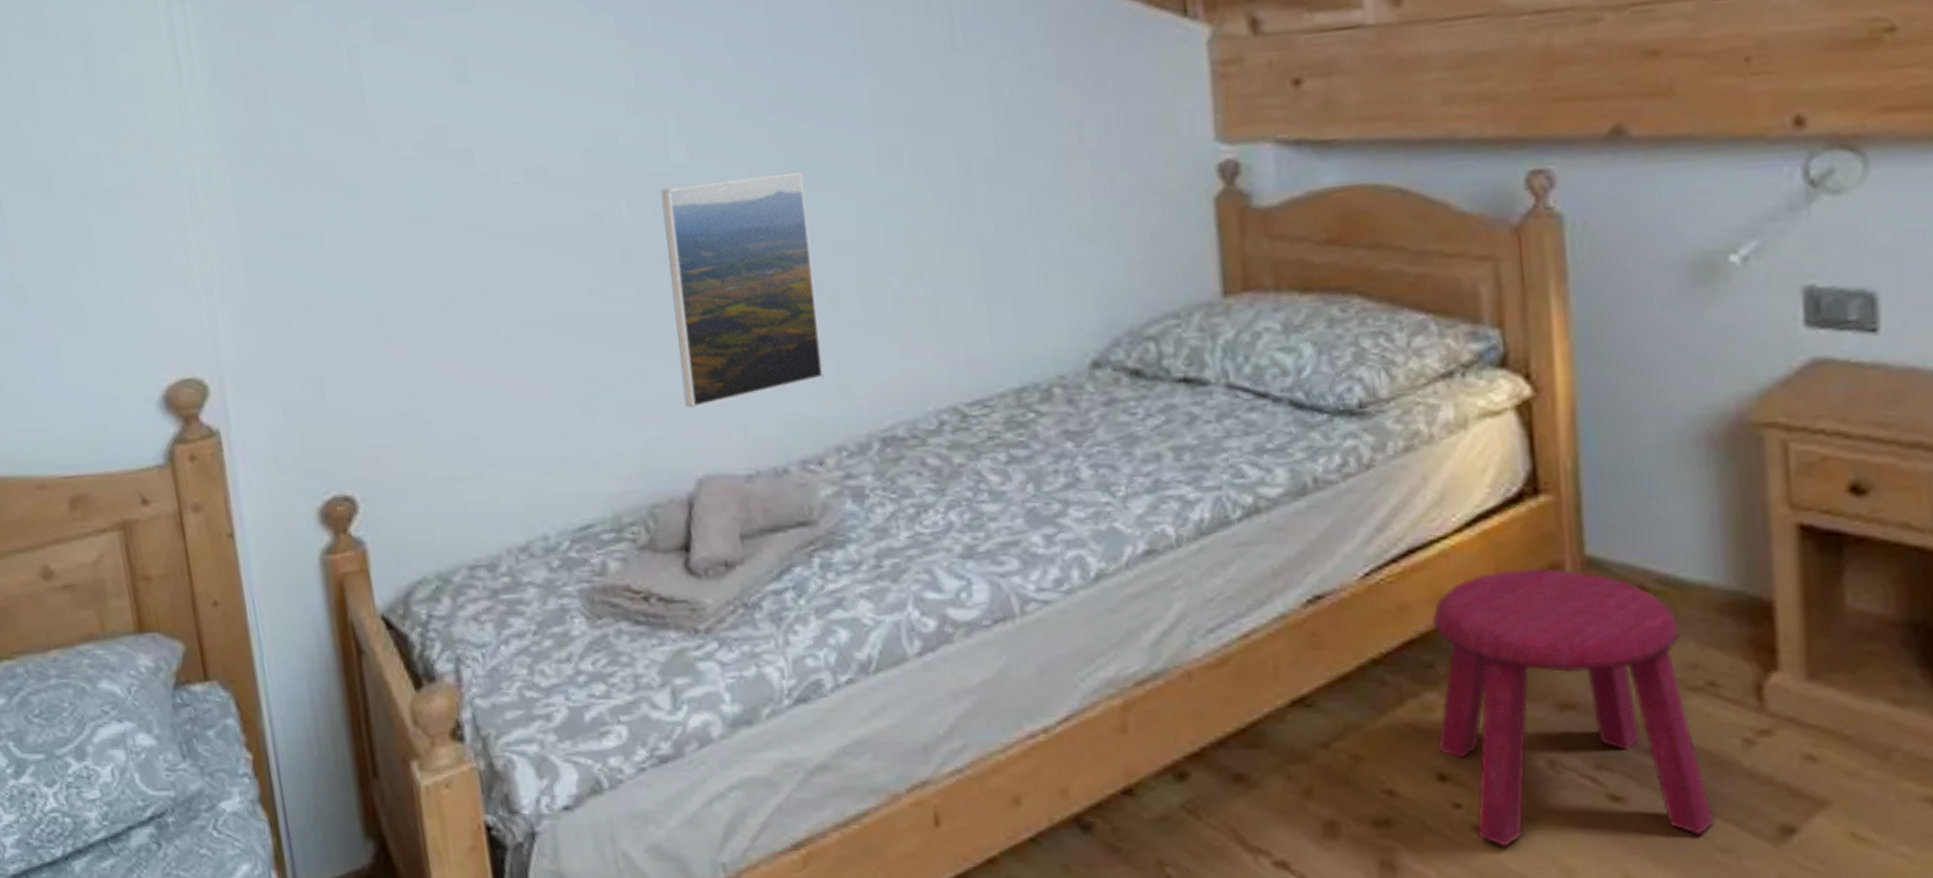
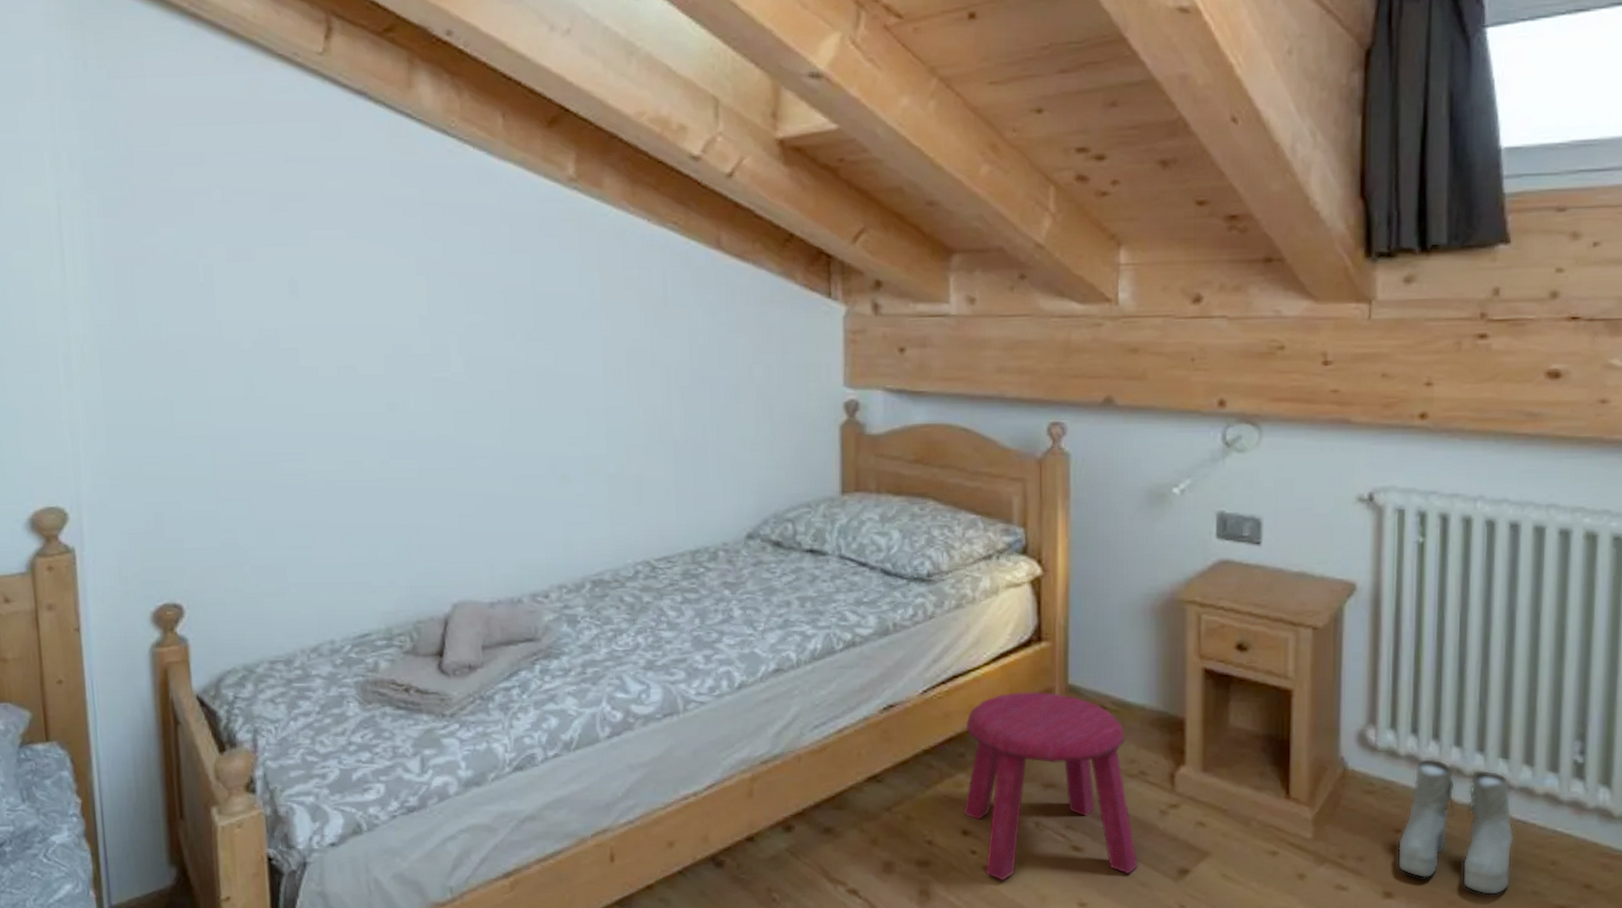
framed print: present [660,171,824,408] -> none [441,384,554,551]

